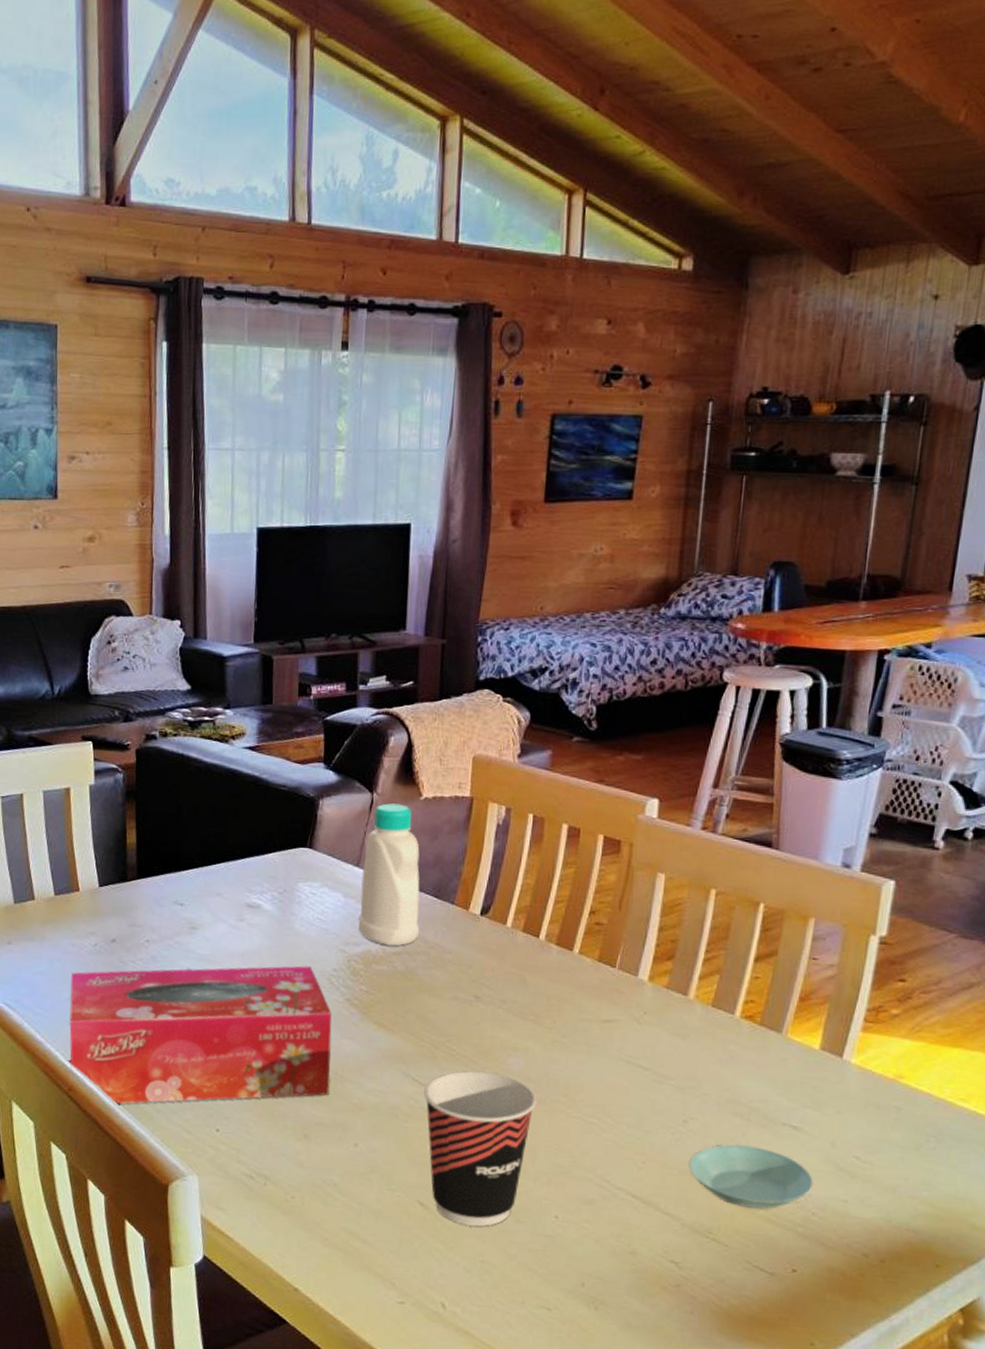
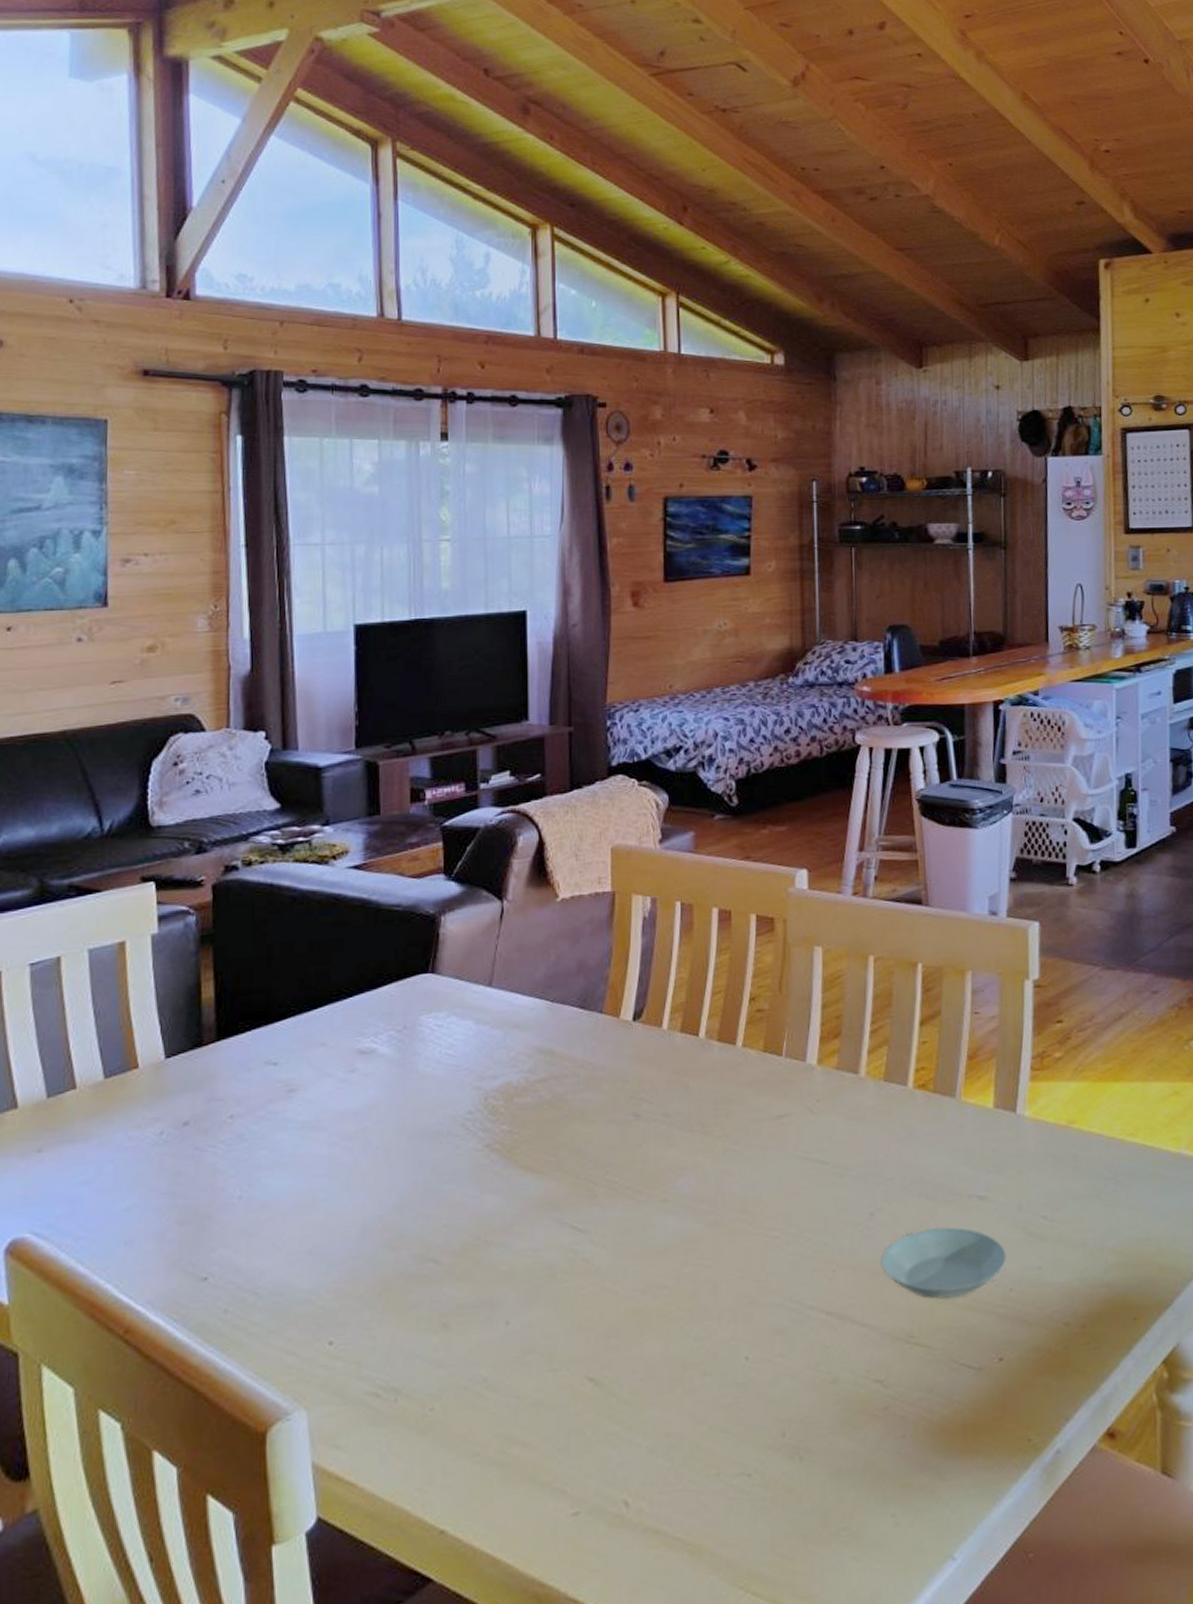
tissue box: present [69,965,332,1104] -> none [125,1113,471,1338]
bottle: present [358,803,420,946] -> none [494,909,567,1073]
cup: present [424,1071,537,1227] -> none [584,1200,713,1394]

